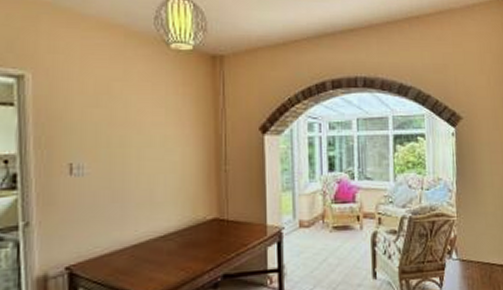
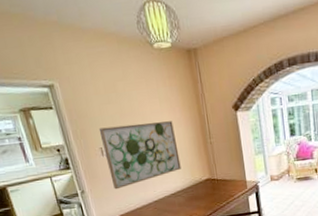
wall art: none [73,136,180,225] -> present [98,121,181,190]

